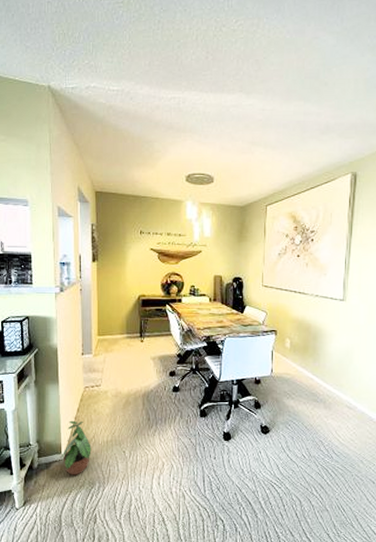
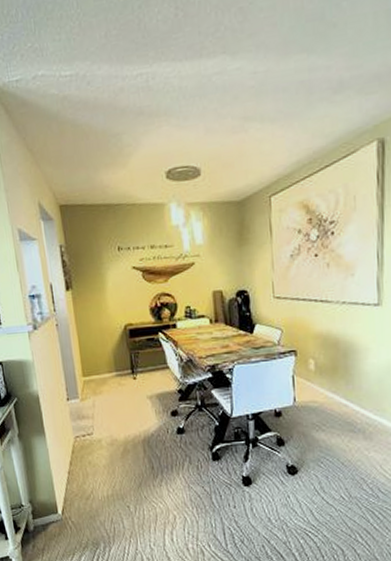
potted plant: present [61,420,92,475] -> none [58,475,92,536]

